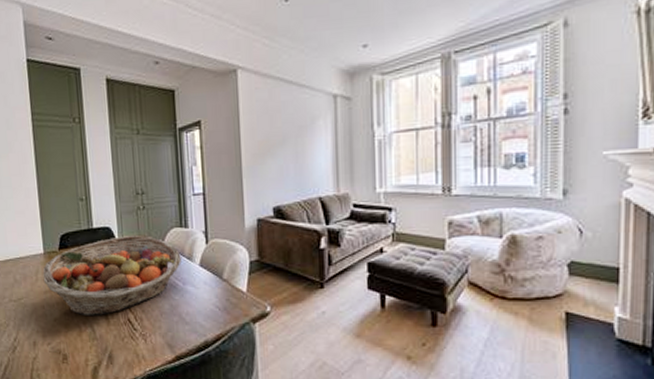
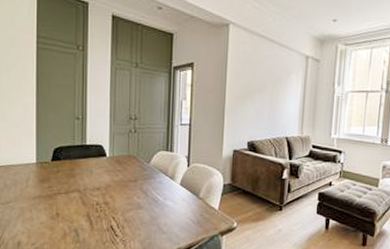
fruit basket: present [43,236,181,317] -> none [33,154,164,222]

